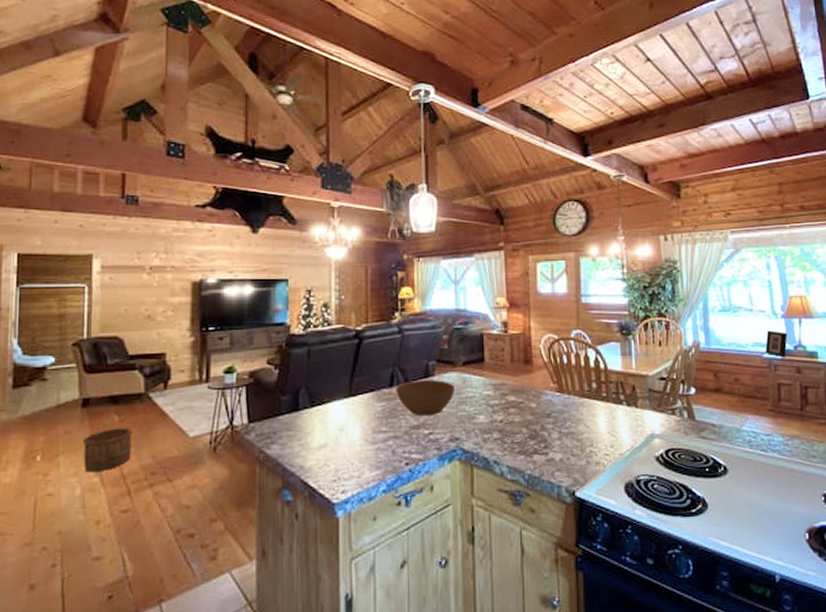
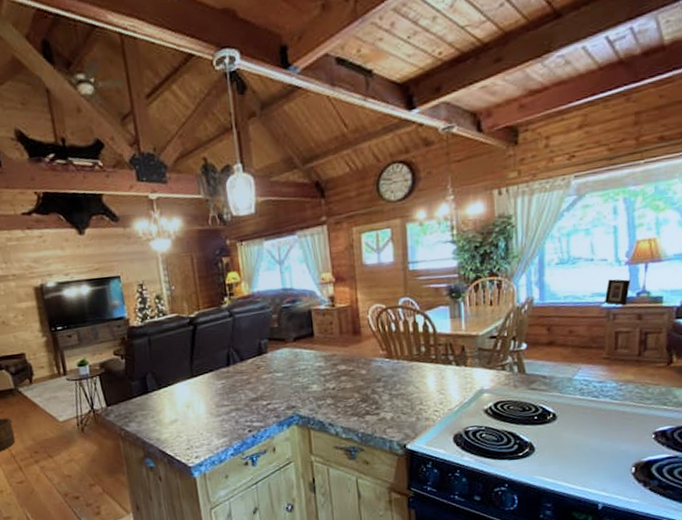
bowl: present [396,380,455,417] -> none [232,356,288,390]

